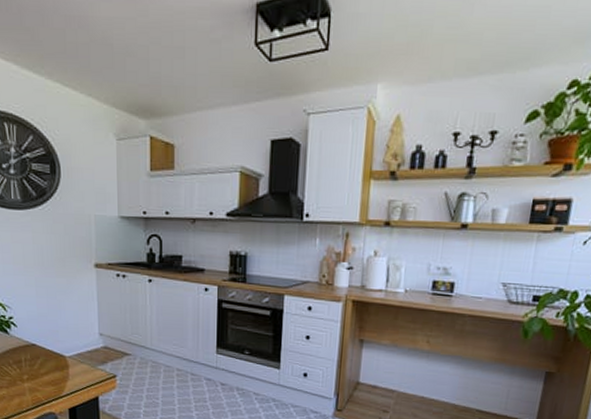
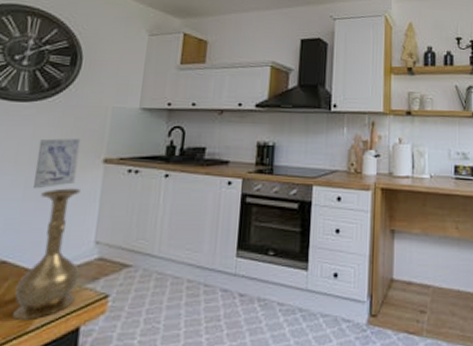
wall art: none [39,244,74,288] -> present [33,138,81,189]
vase: none [46,288,92,388] -> present [11,188,81,320]

